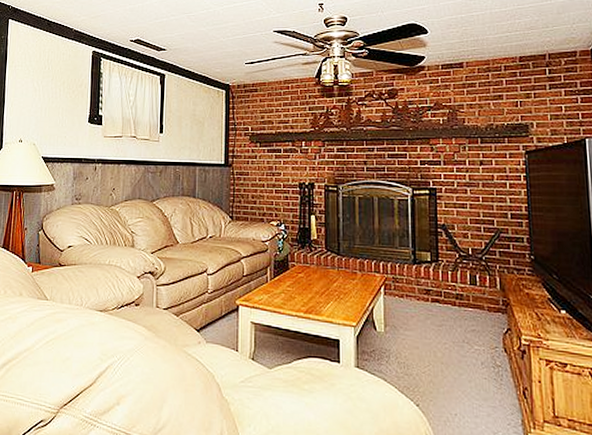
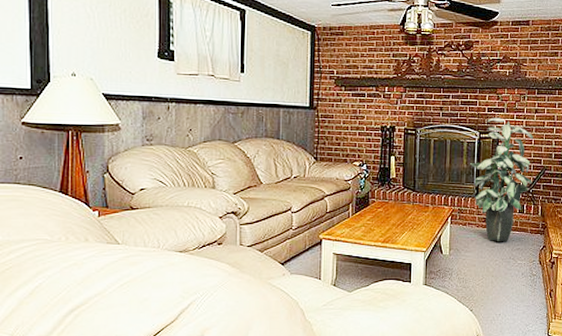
indoor plant: none [402,171,484,320] -> present [469,117,534,241]

